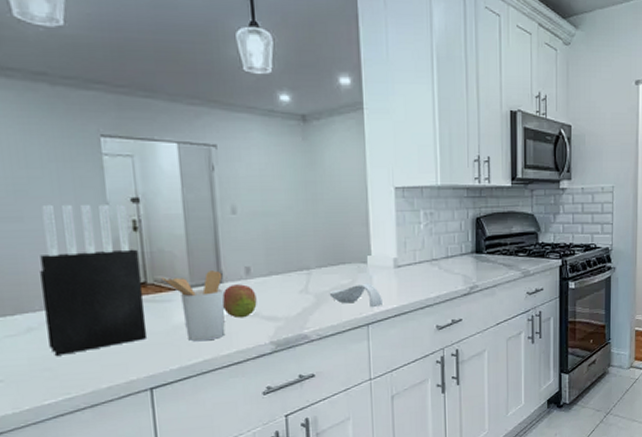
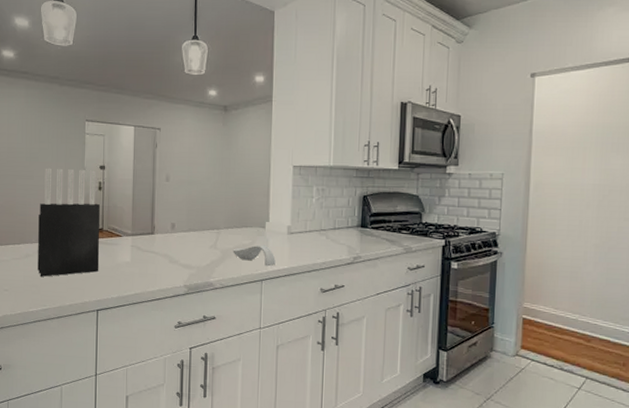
utensil holder: present [161,270,226,342] -> none [113,224,155,279]
fruit: present [222,284,257,319] -> none [153,236,177,264]

